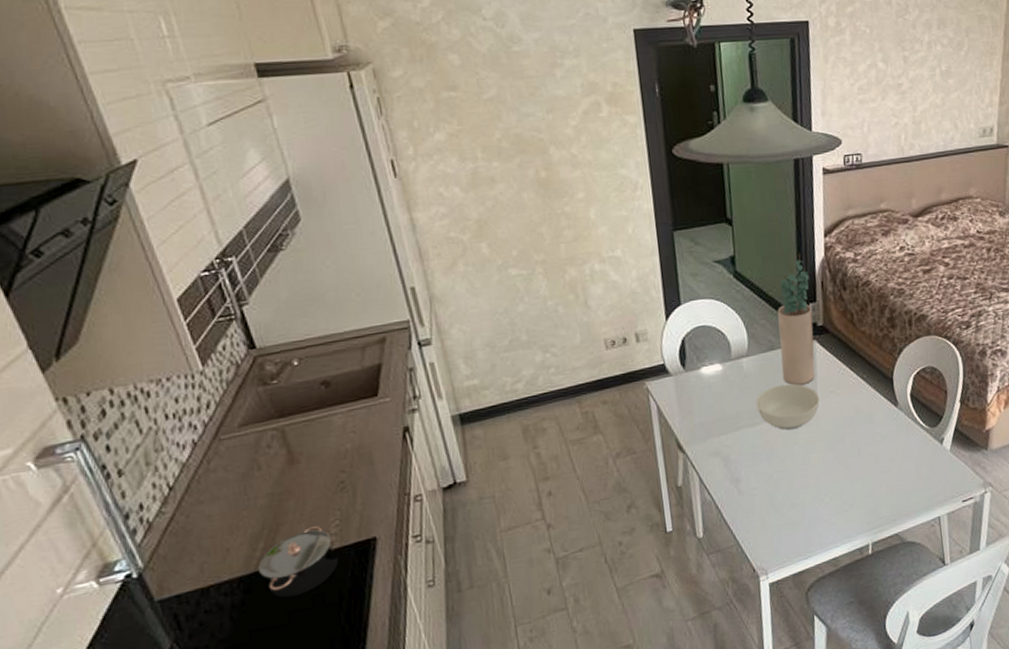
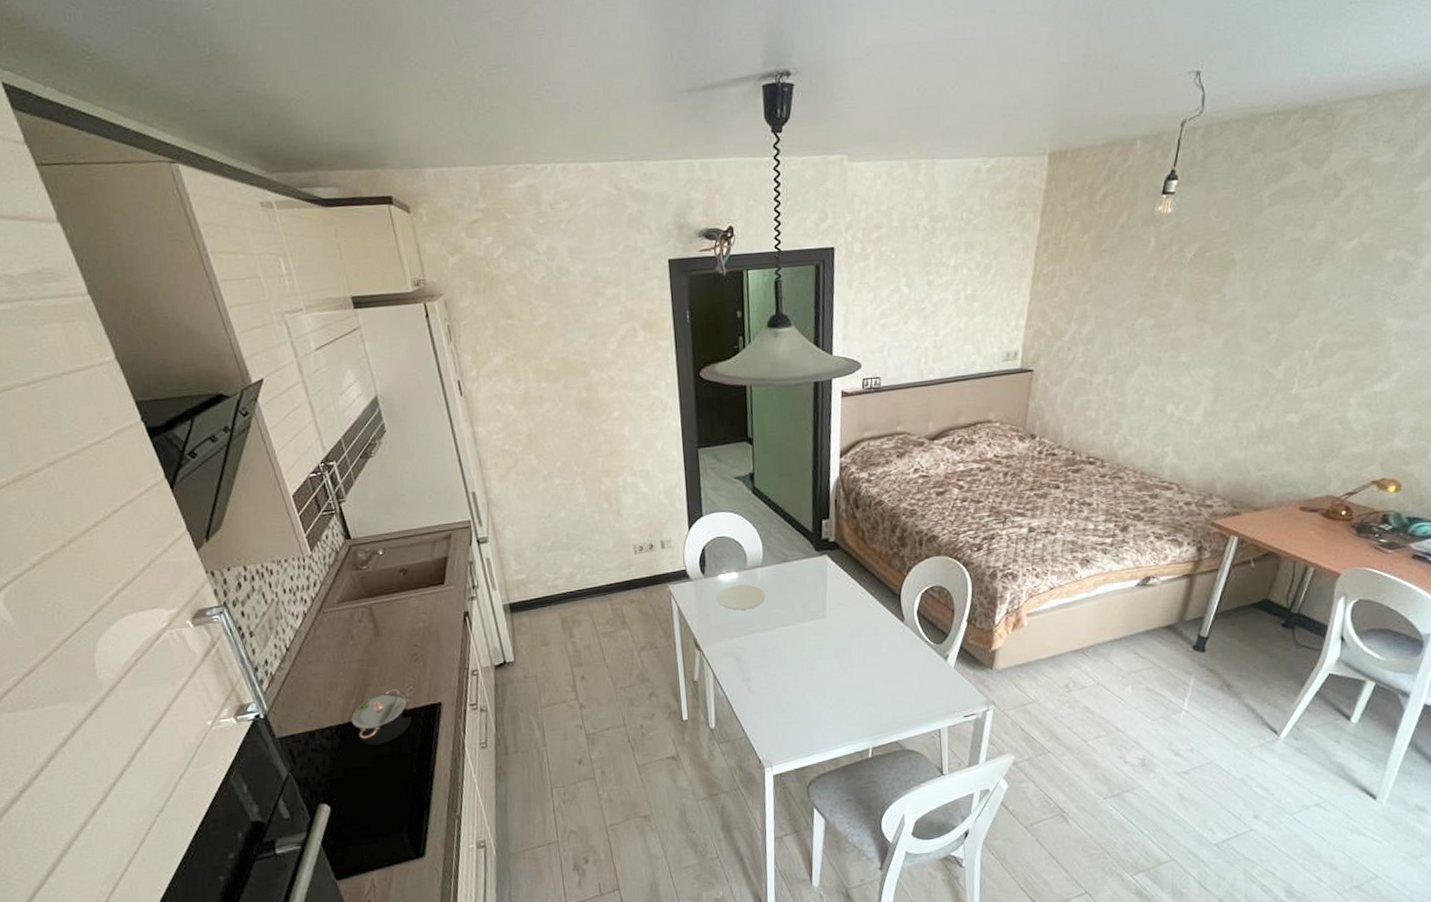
plate: none [699,376,753,406] -> present [716,584,766,610]
bowl: present [755,383,821,430] -> none [767,594,829,637]
vase: present [777,253,815,386] -> none [791,472,826,597]

